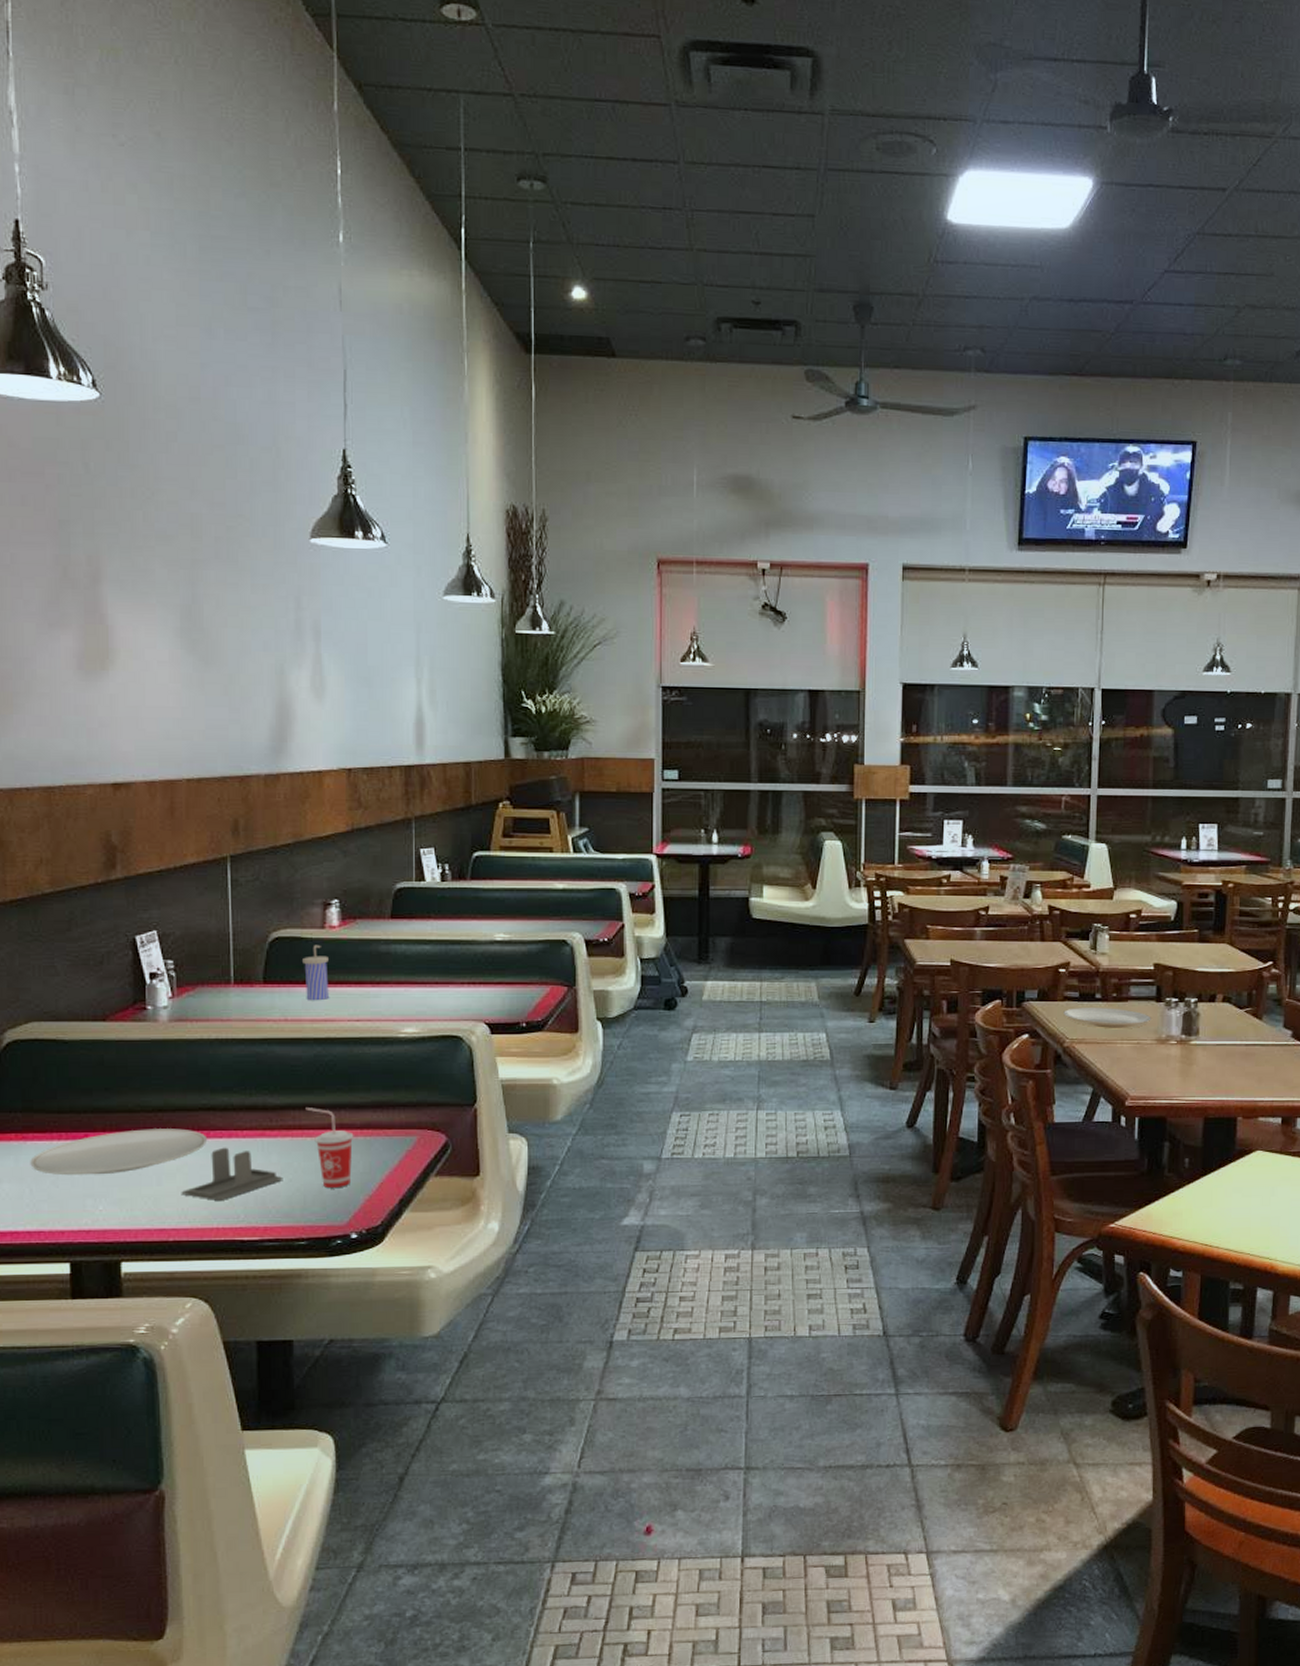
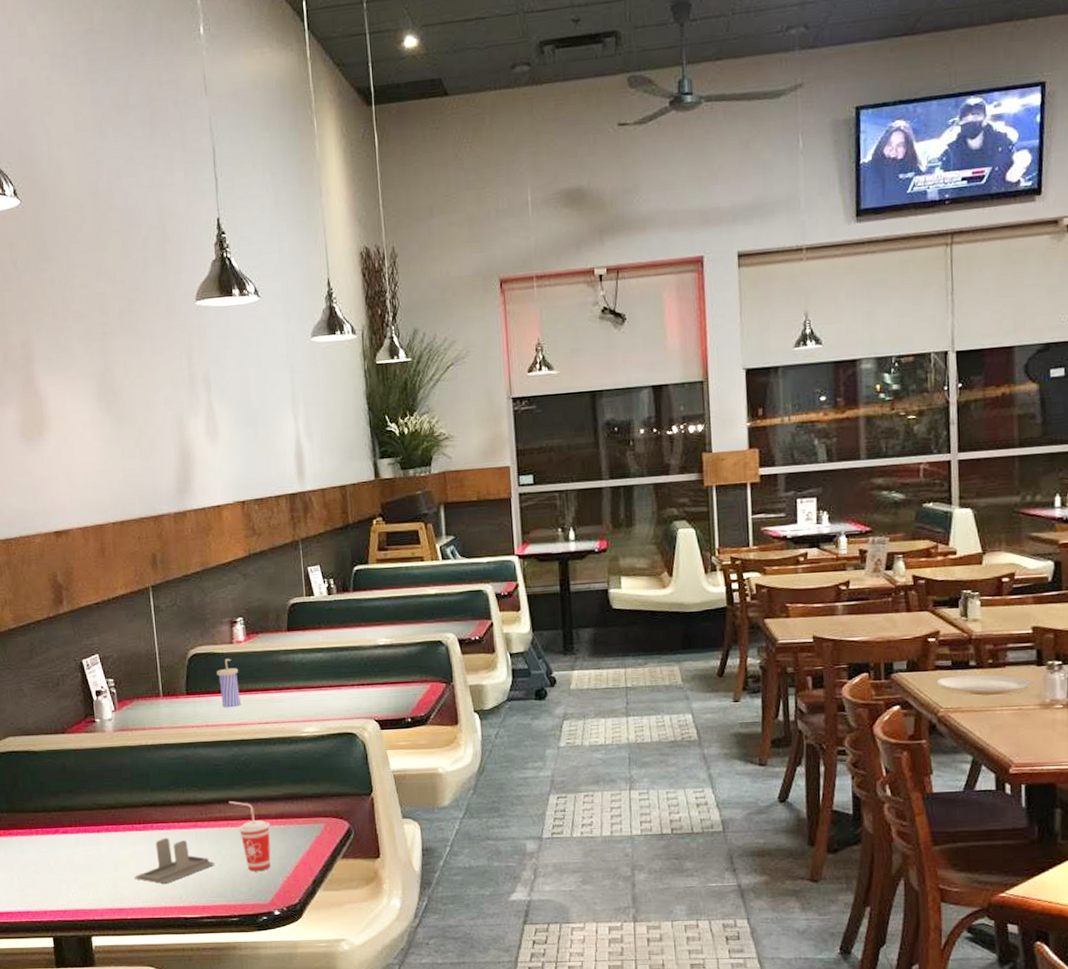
plate: present [30,1128,208,1176] -> none [16,822,152,865]

